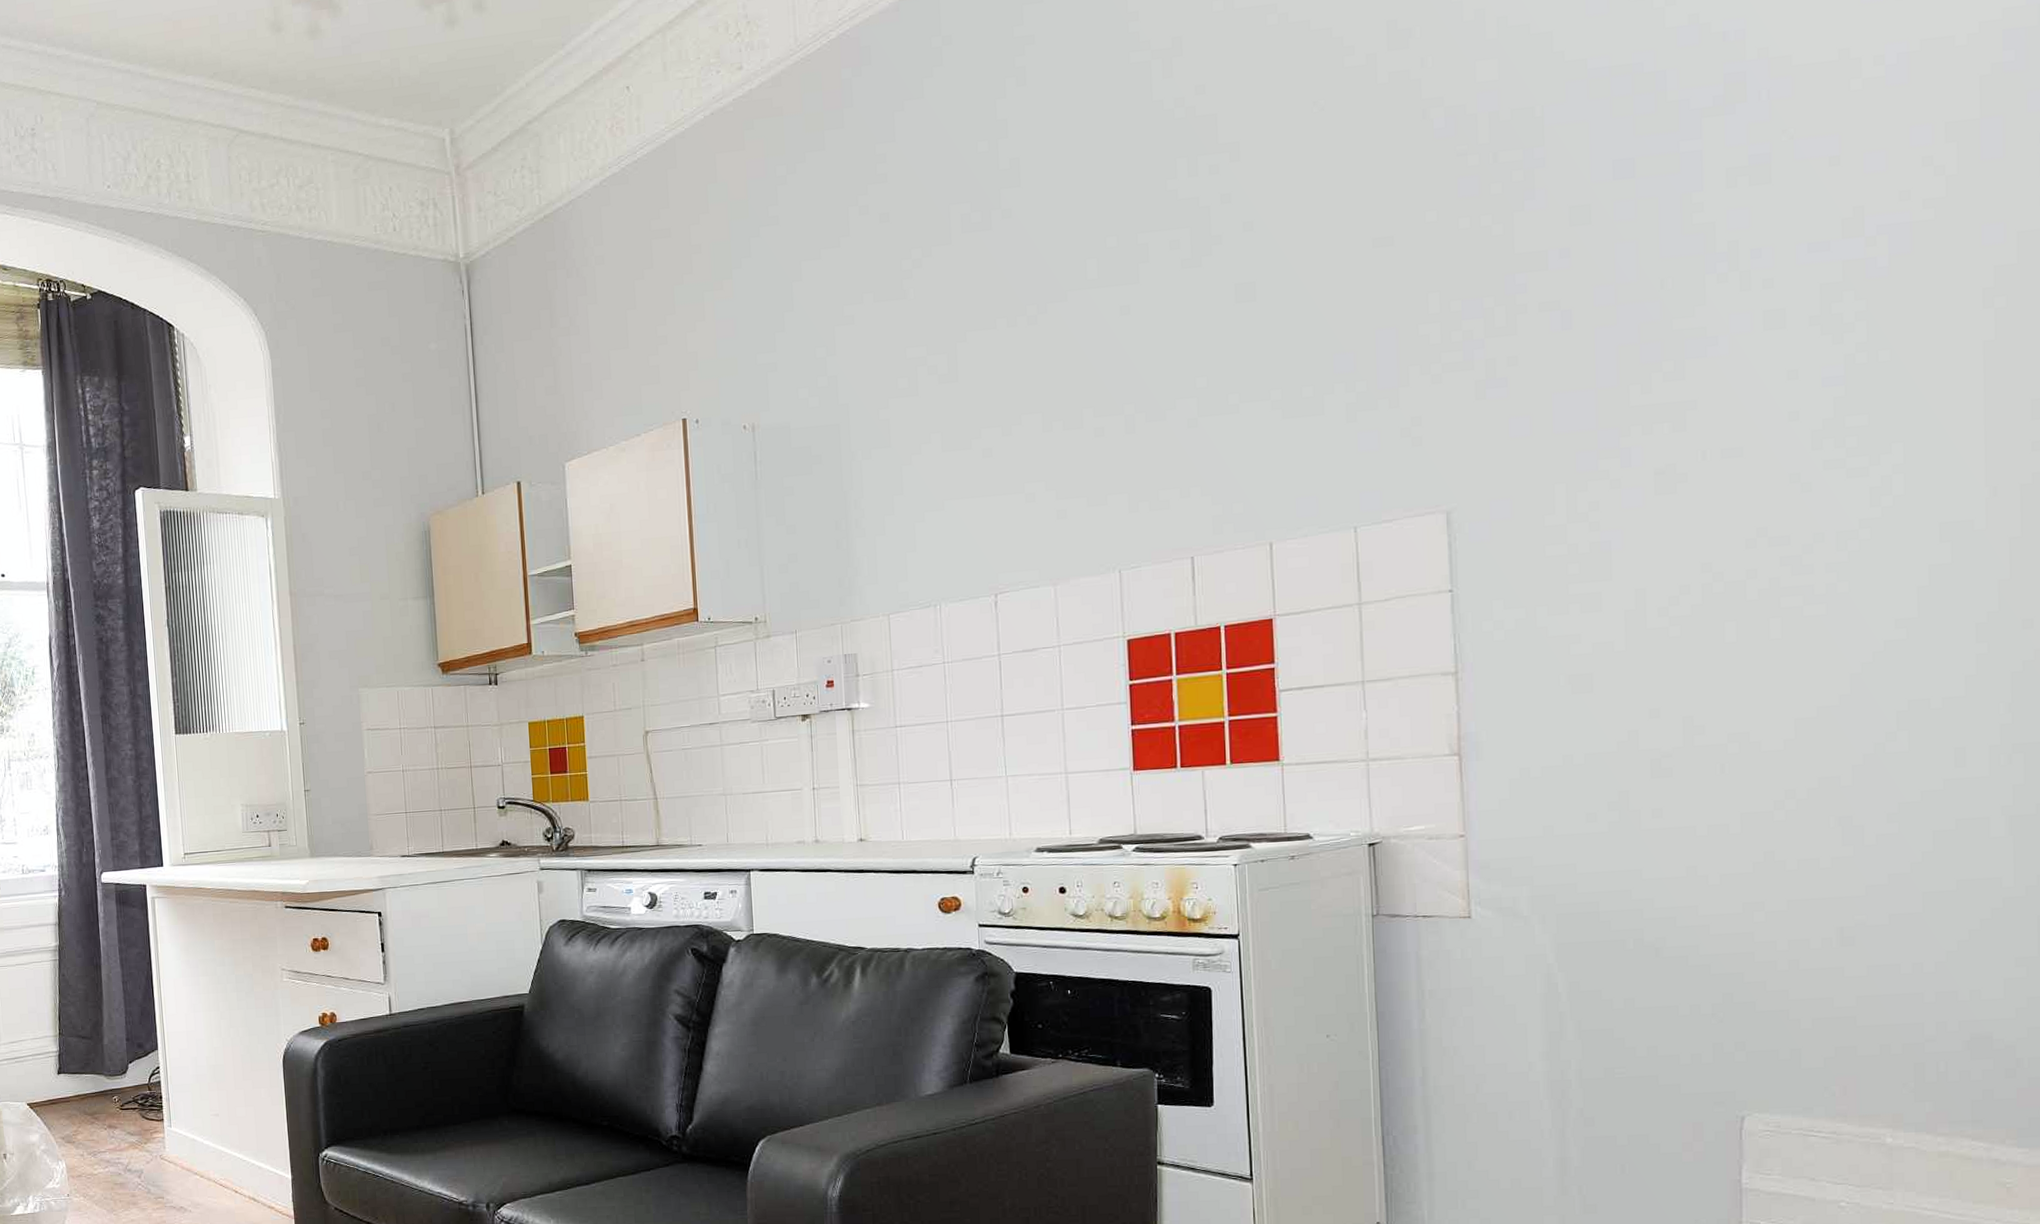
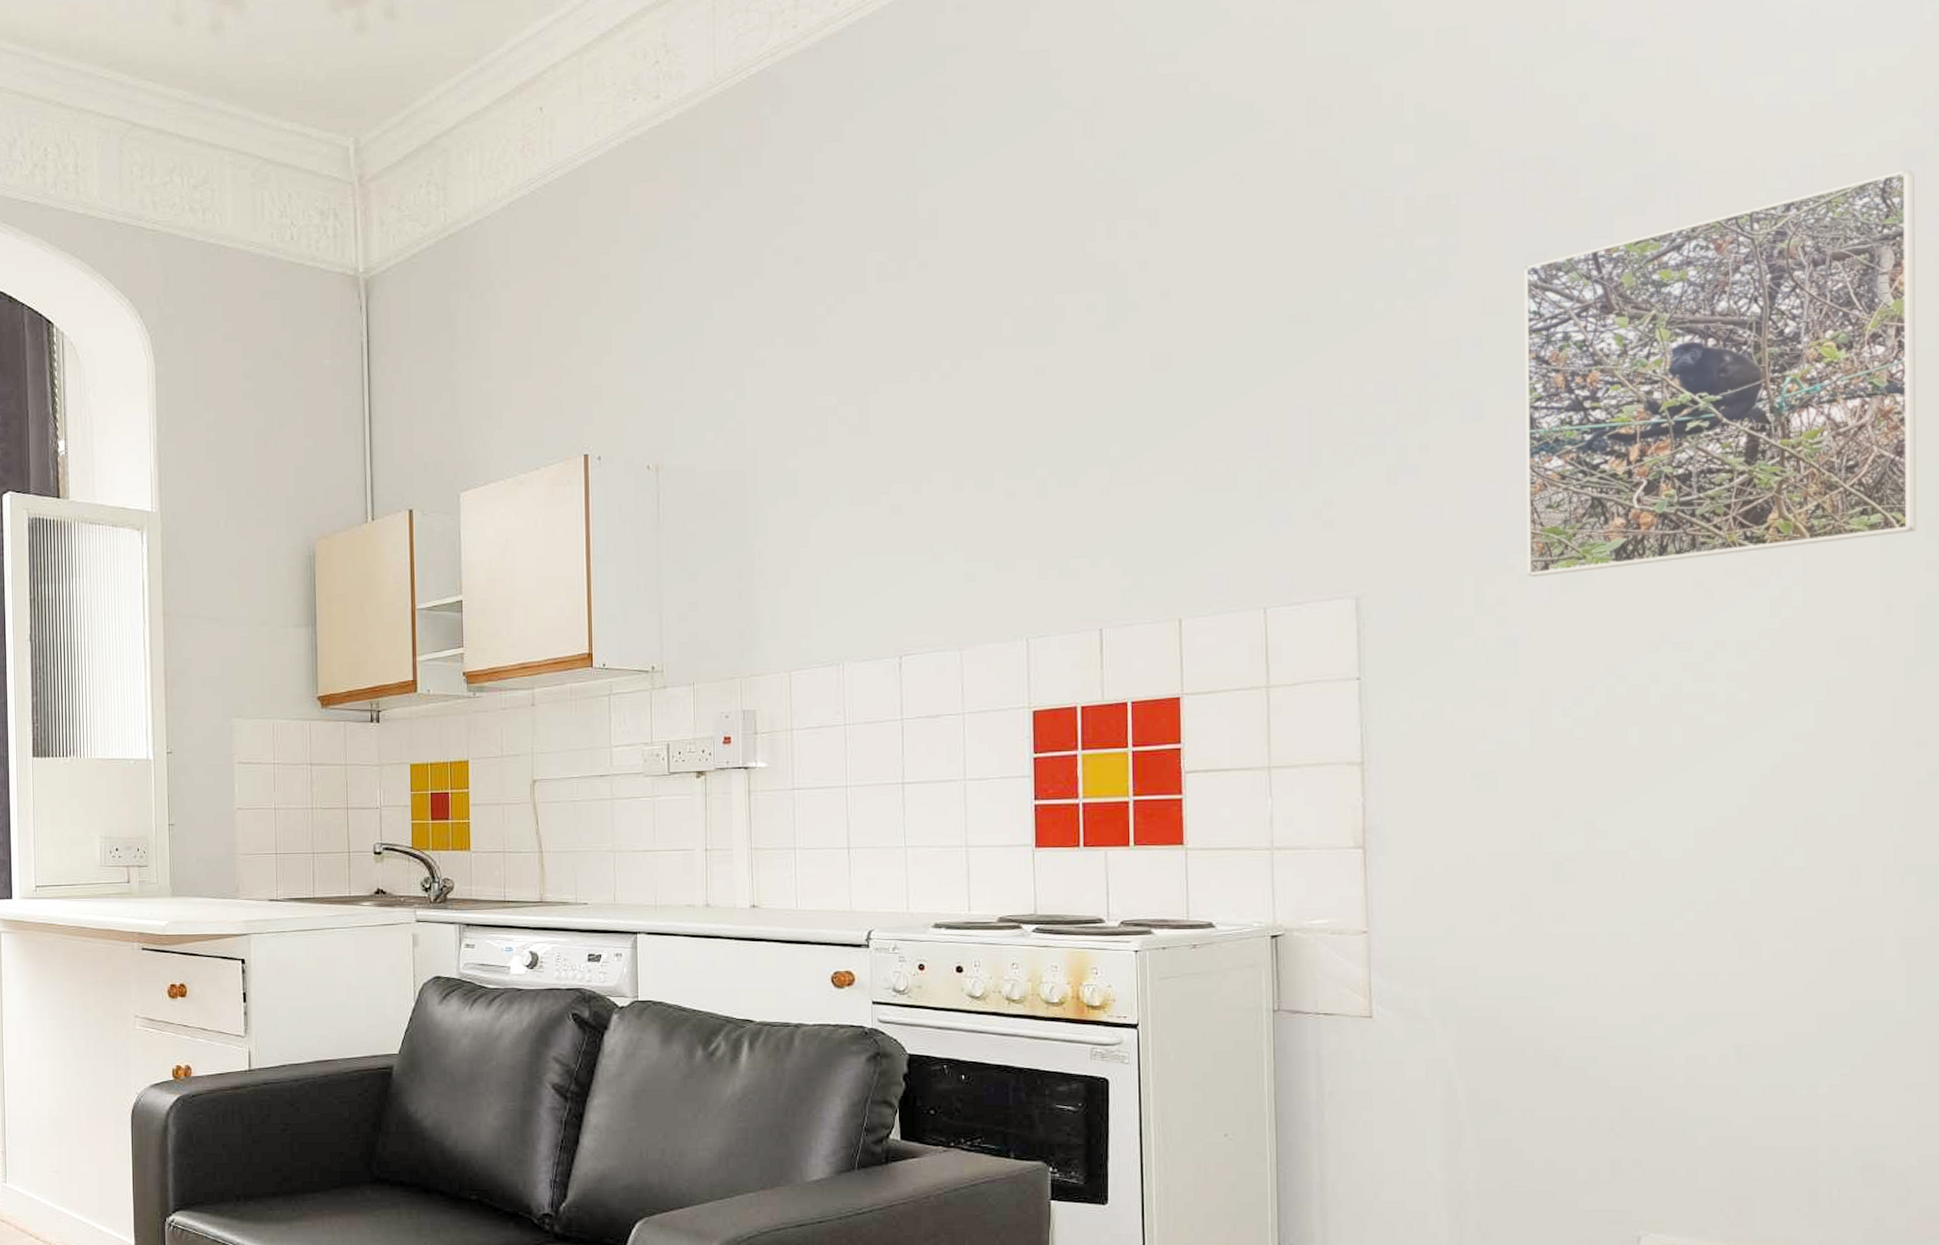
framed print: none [1611,47,2022,482] -> present [1524,169,1917,578]

